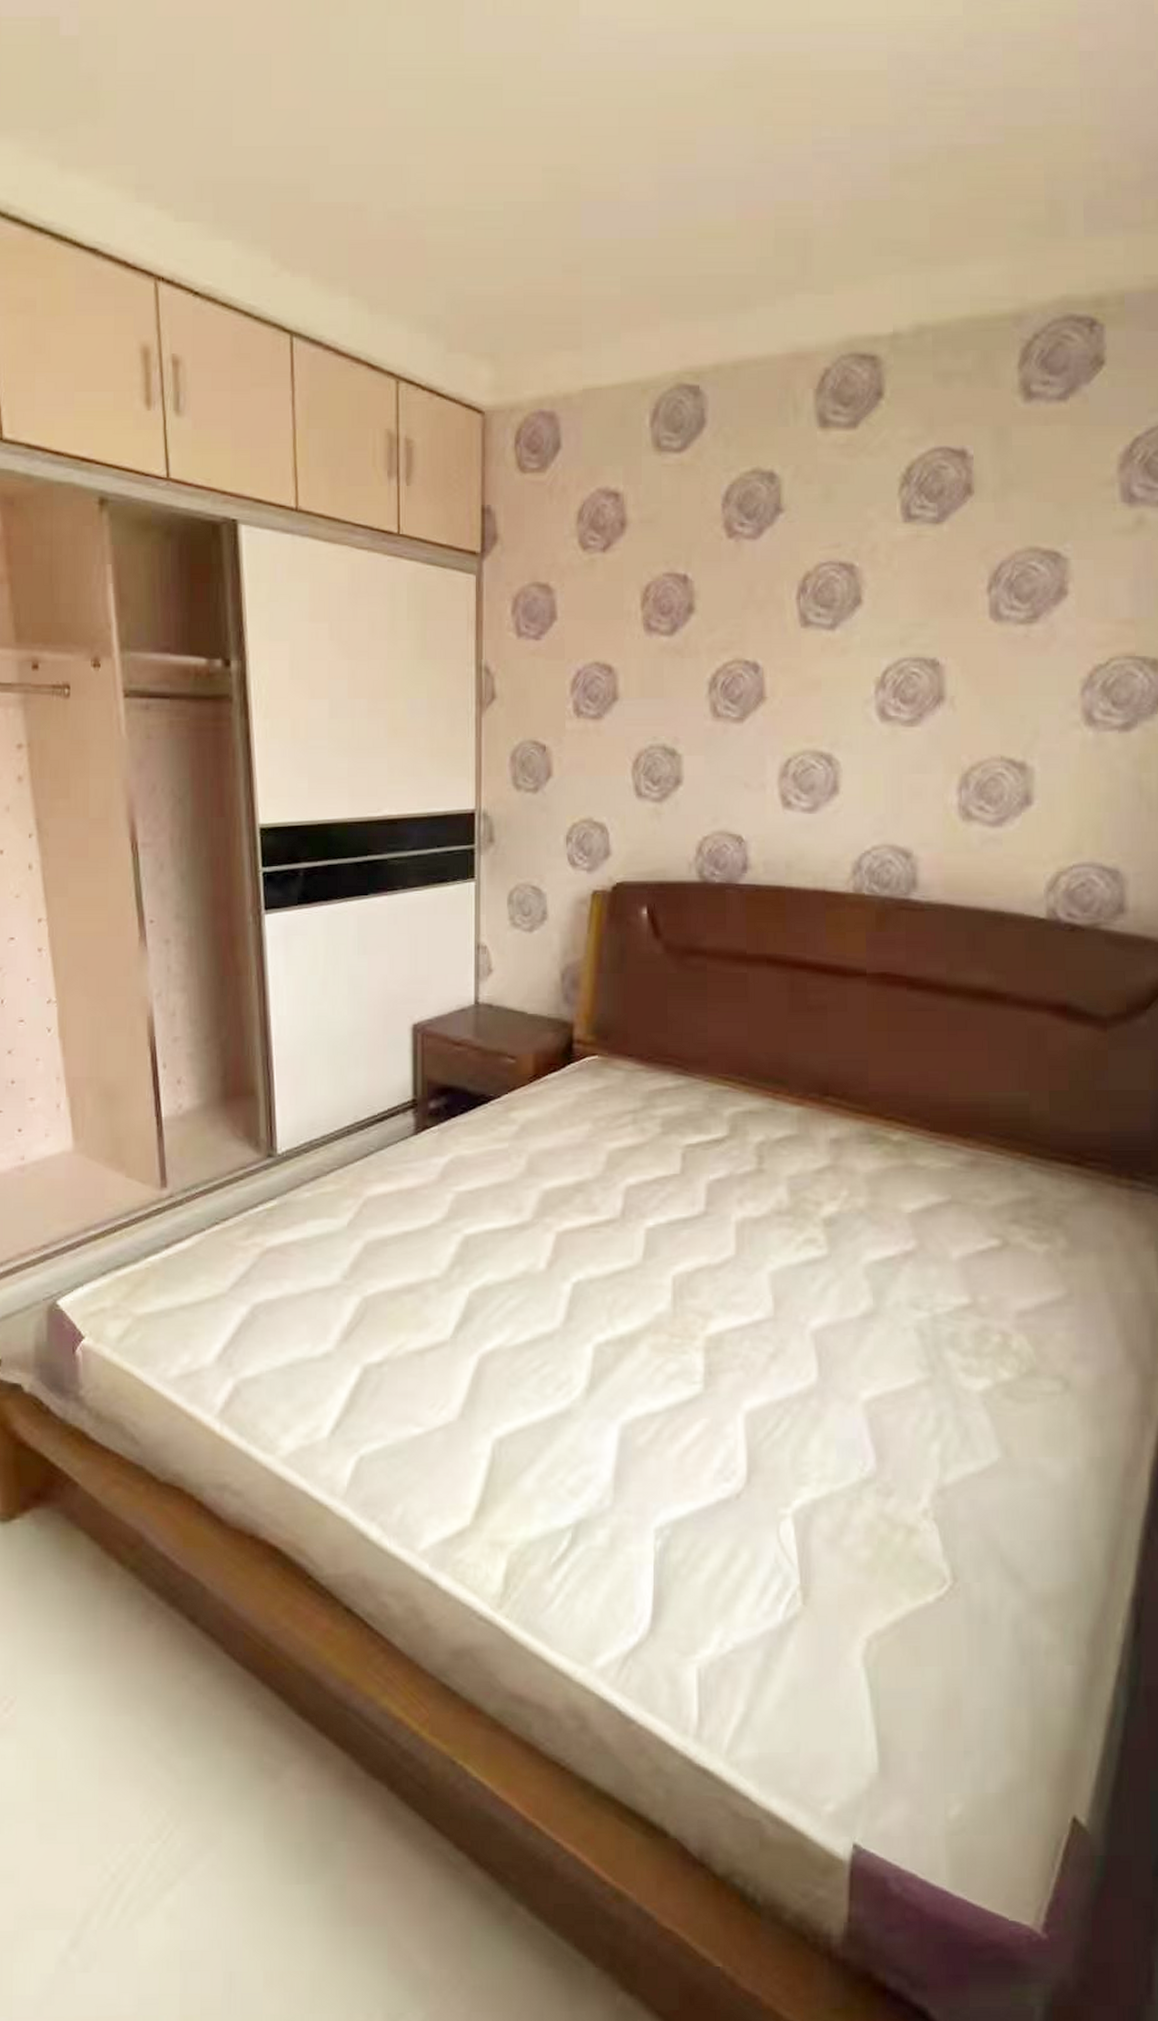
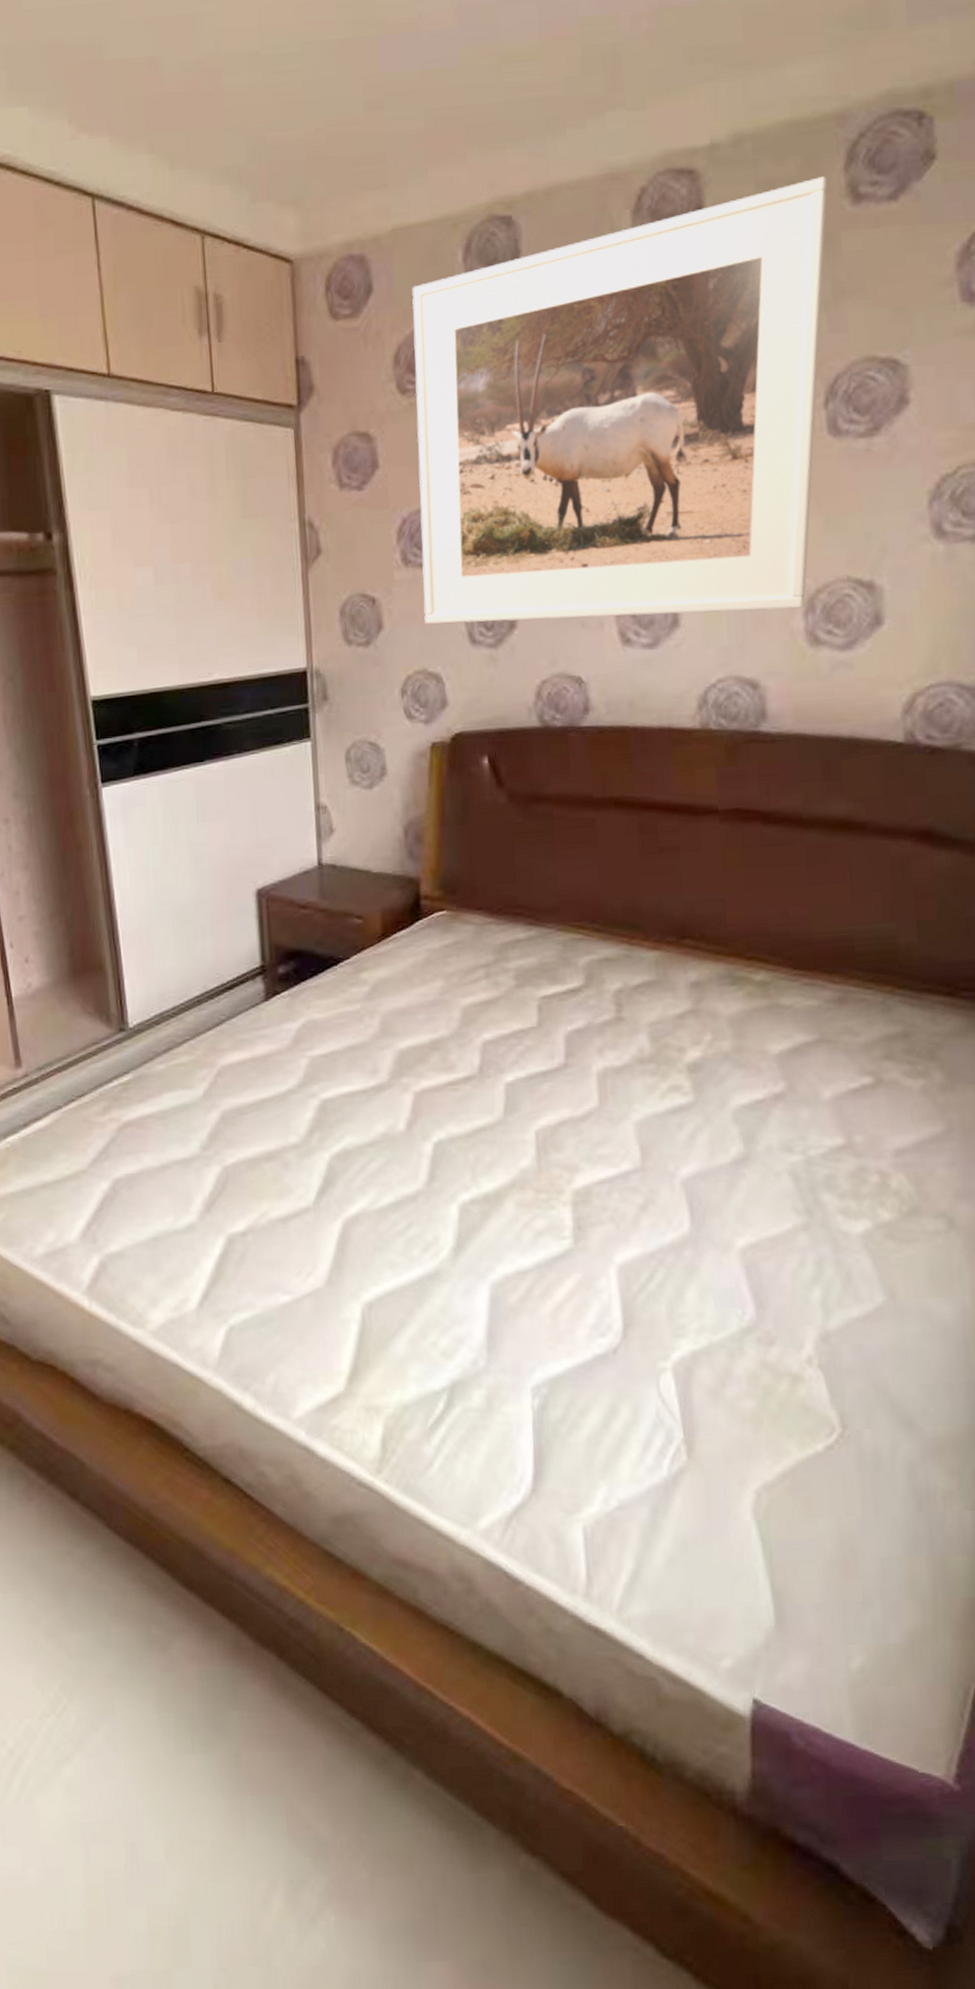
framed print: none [593,373,1002,784] -> present [412,176,828,624]

